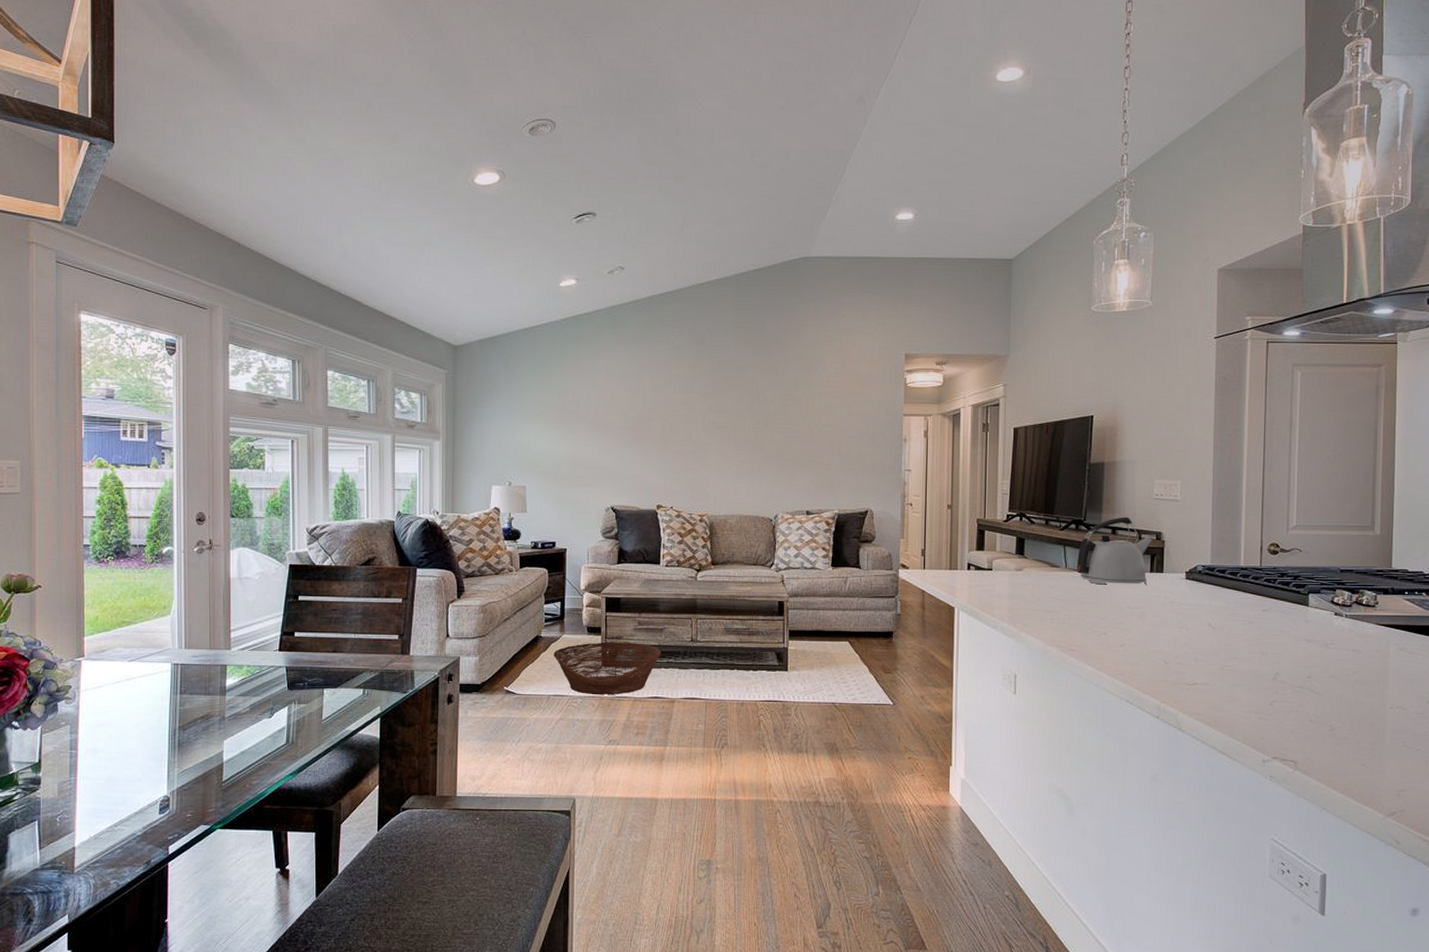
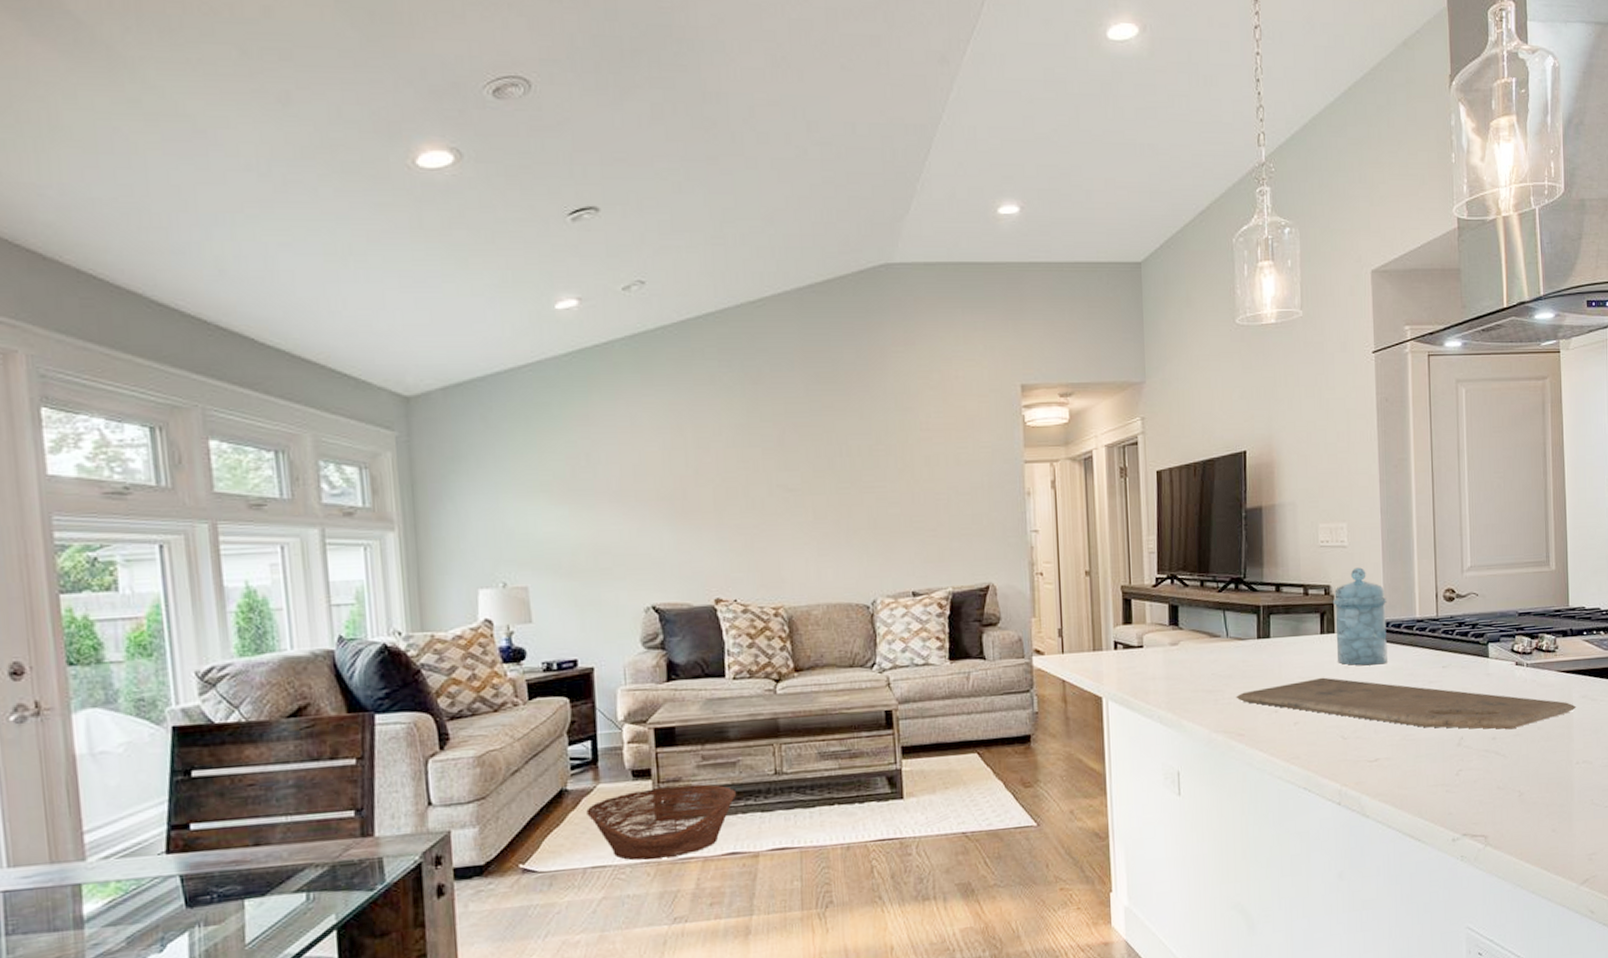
cutting board: none [1070,609,1394,671] -> present [1236,677,1577,729]
kettle: present [1077,517,1152,585] -> none [1239,570,1321,654]
canister: none [1163,519,1214,603] -> present [1332,567,1387,666]

